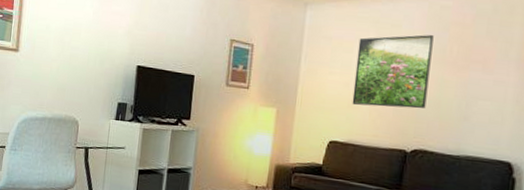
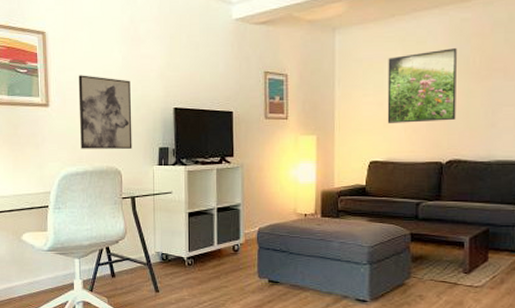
wall art: none [43,25,98,101] -> present [78,75,132,149]

